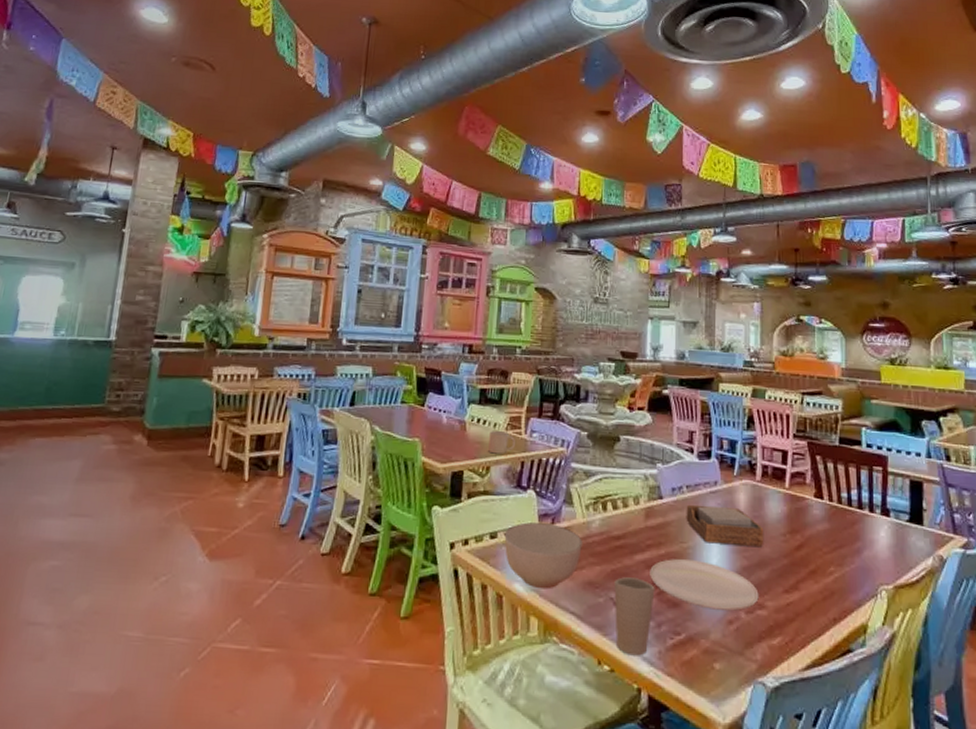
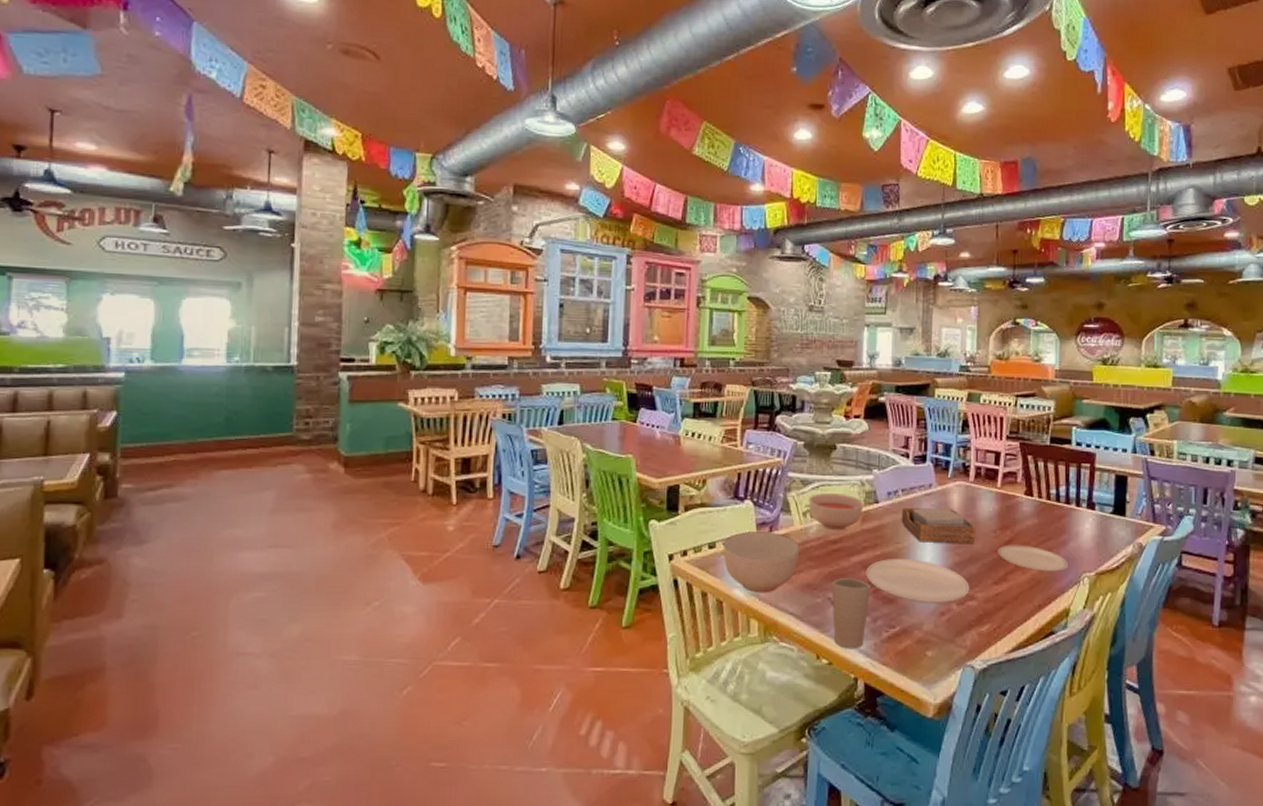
mug: present [488,431,517,454] -> none [704,444,732,467]
bowl: none [591,486,648,527] -> present [808,493,864,531]
plate: none [788,550,863,583] -> present [998,545,1068,572]

